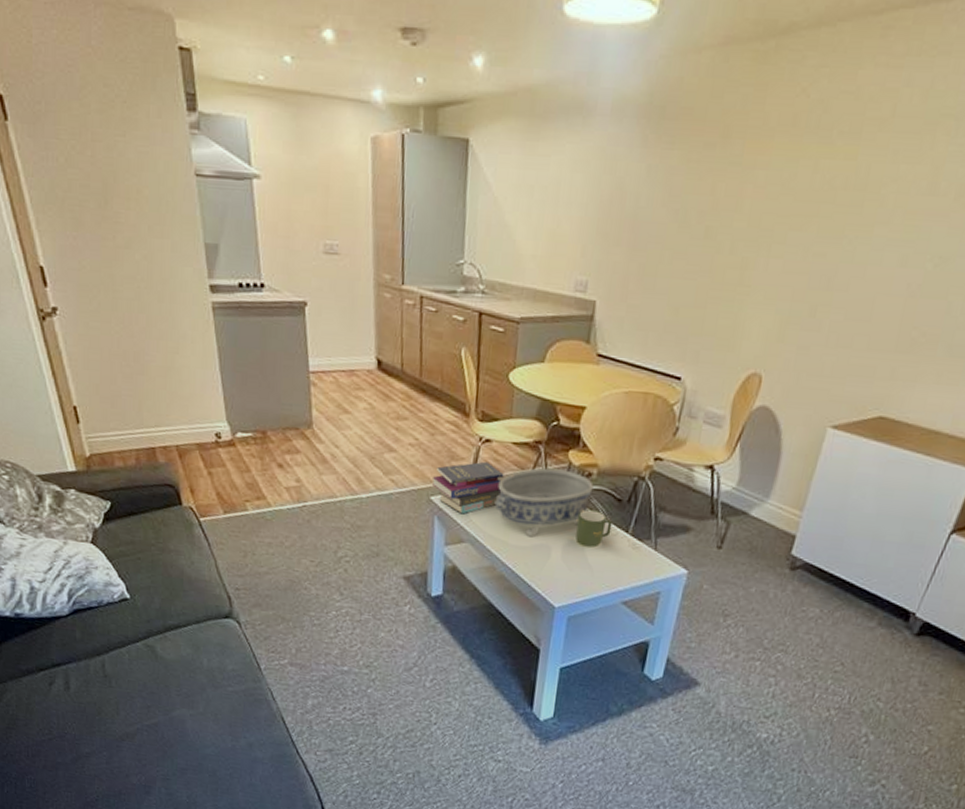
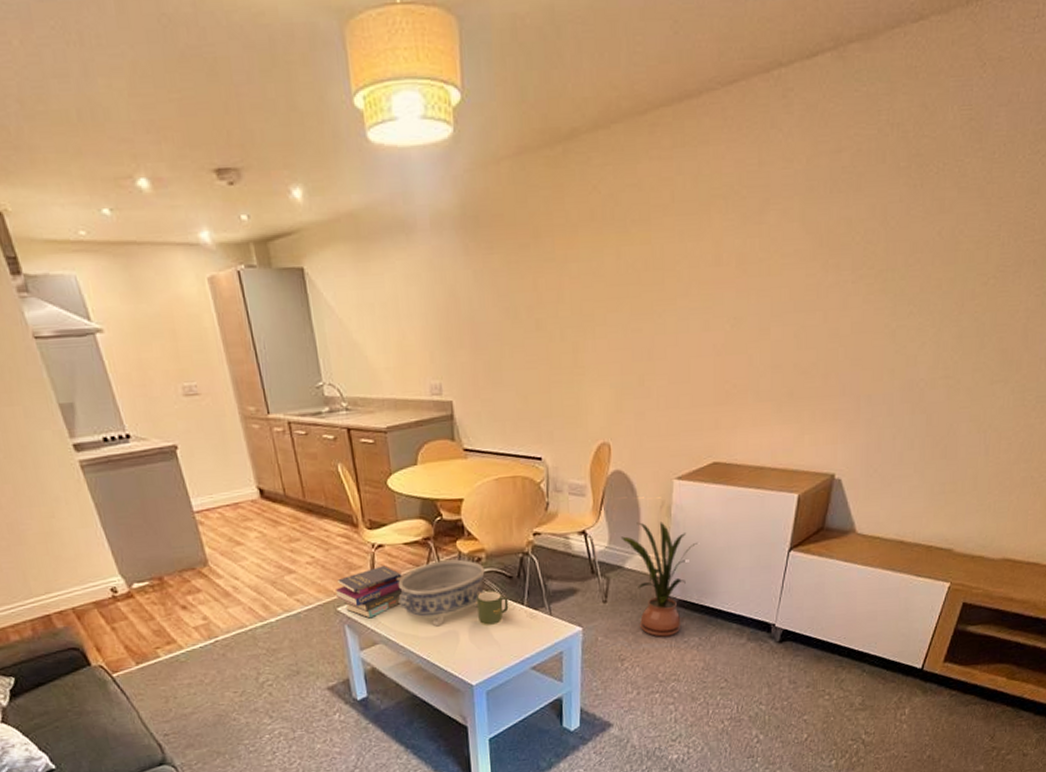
house plant: none [752,467,841,601] -> present [620,521,697,637]

